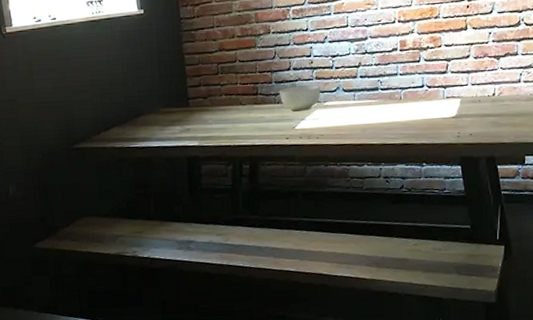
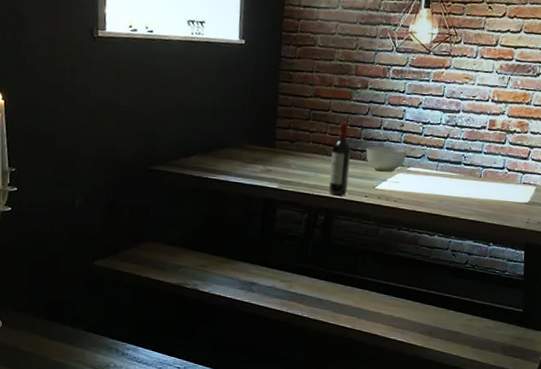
wine bottle: none [245,70,267,143] -> present [328,122,351,196]

